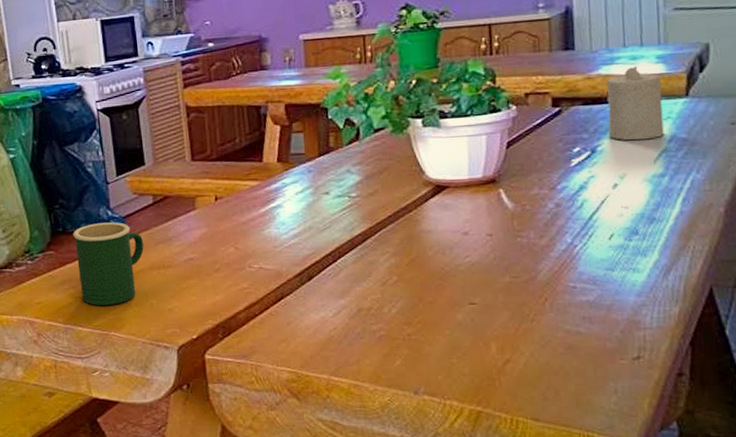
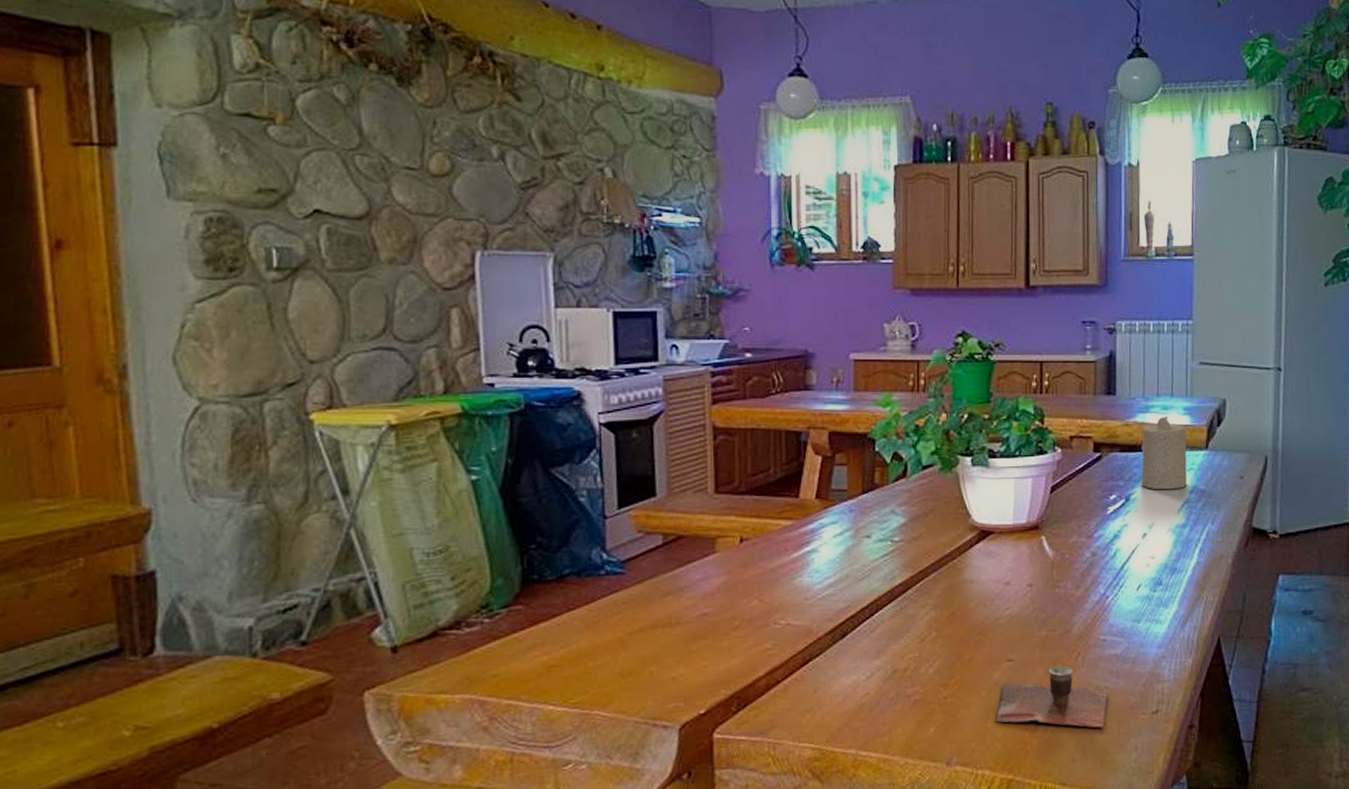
mug: present [73,222,144,306] -> none [552,568,646,677]
cup: none [461,310,580,370] -> present [996,666,1107,728]

